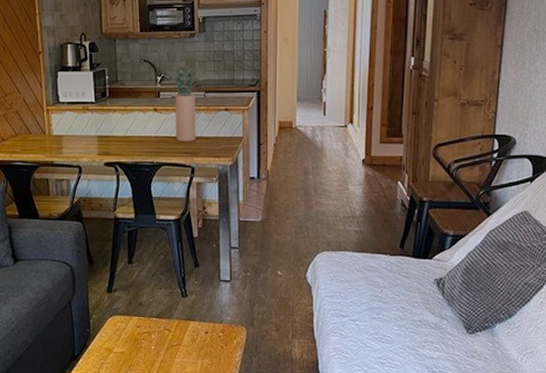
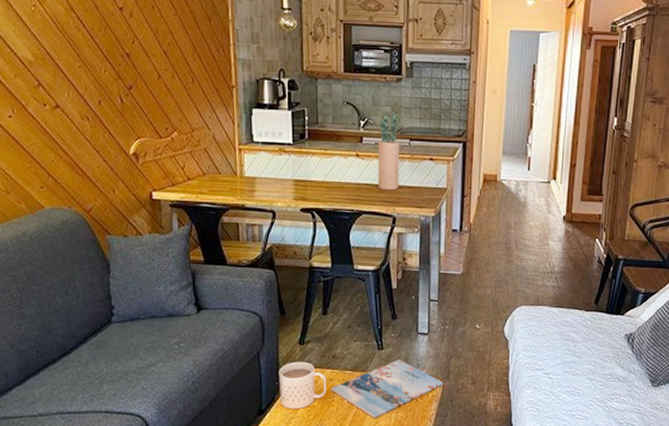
mug: none [89,309,134,356] -> present [278,361,327,410]
magazine: none [138,306,248,364] -> present [330,359,444,418]

